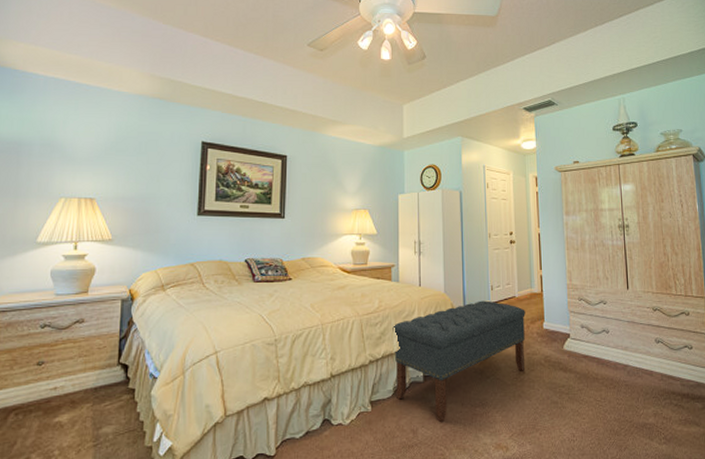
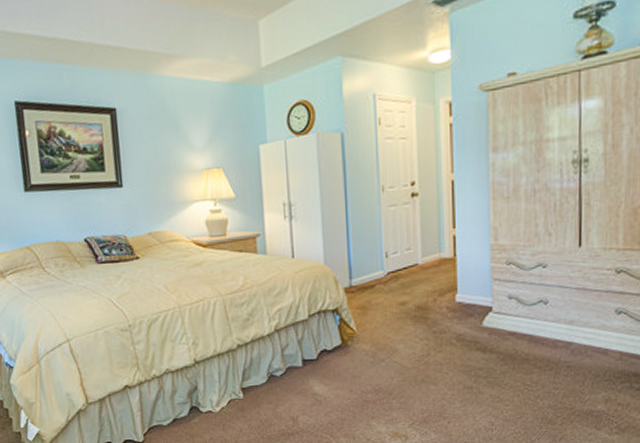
bench: present [393,300,525,422] -> none [262,270,432,409]

